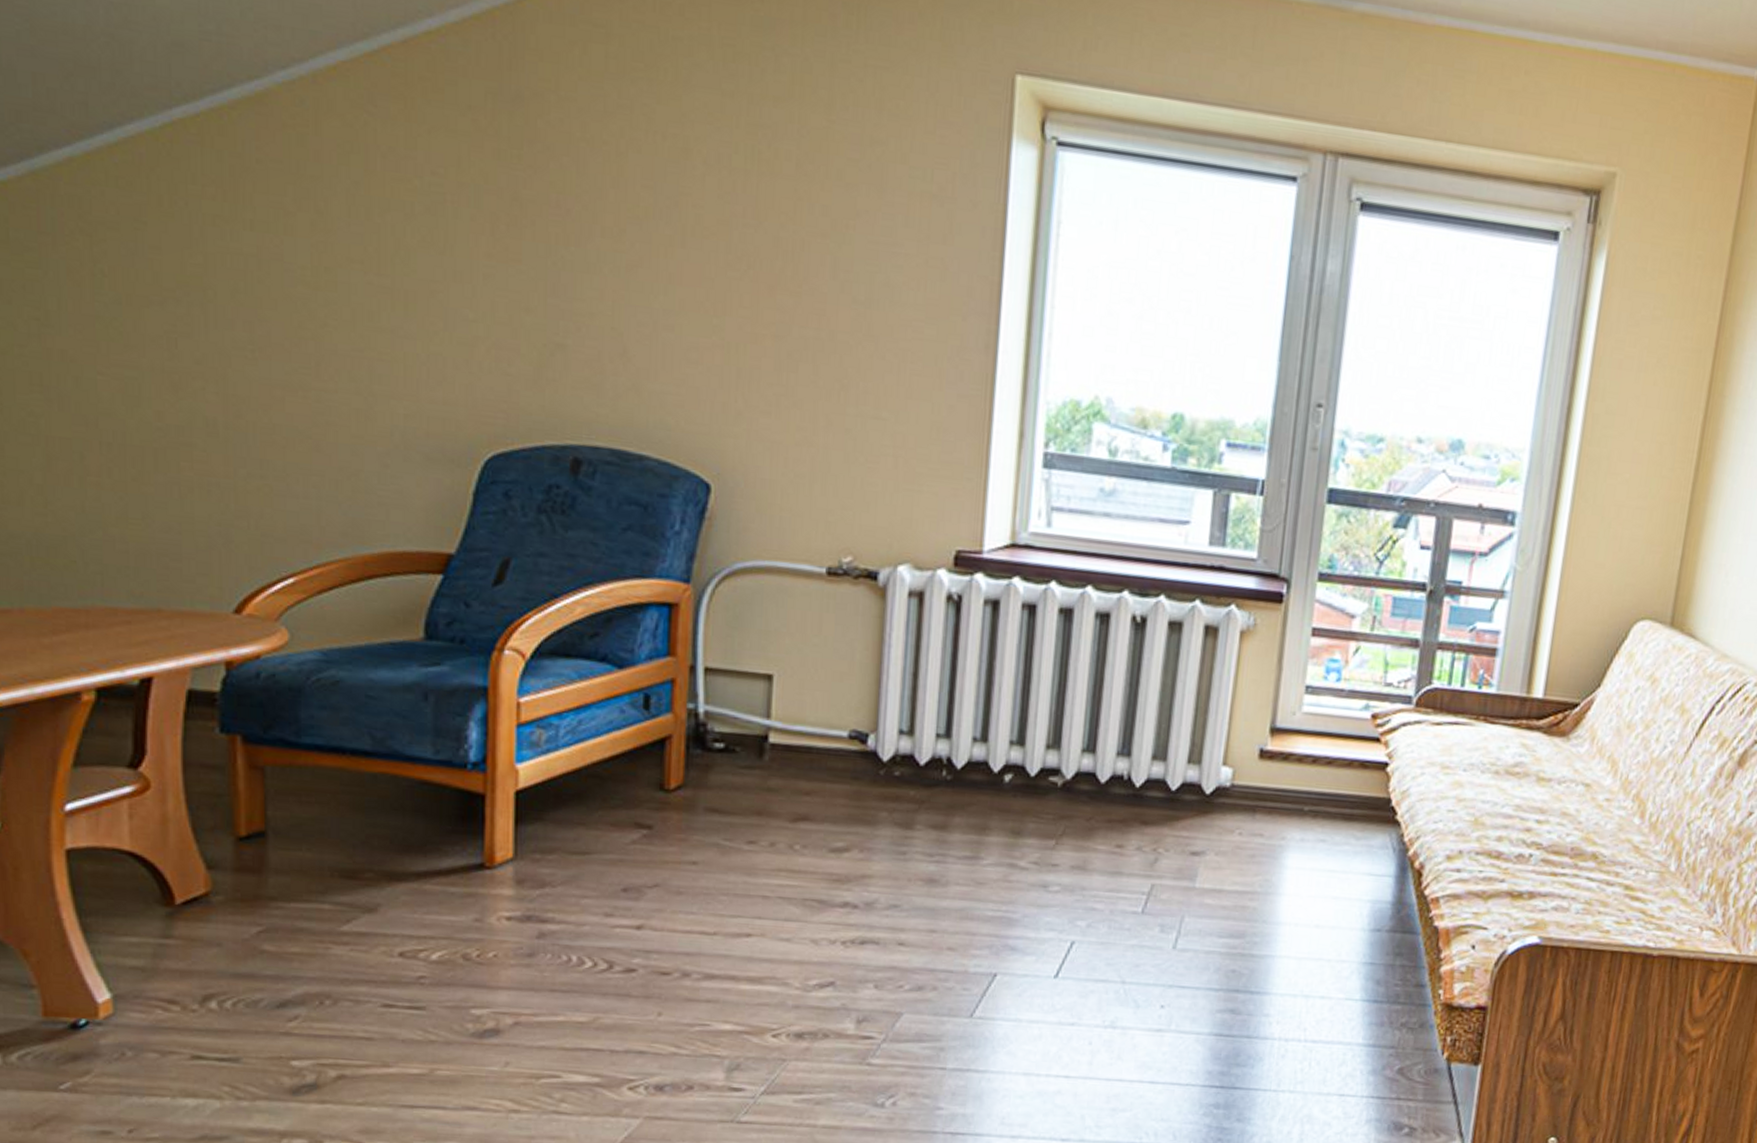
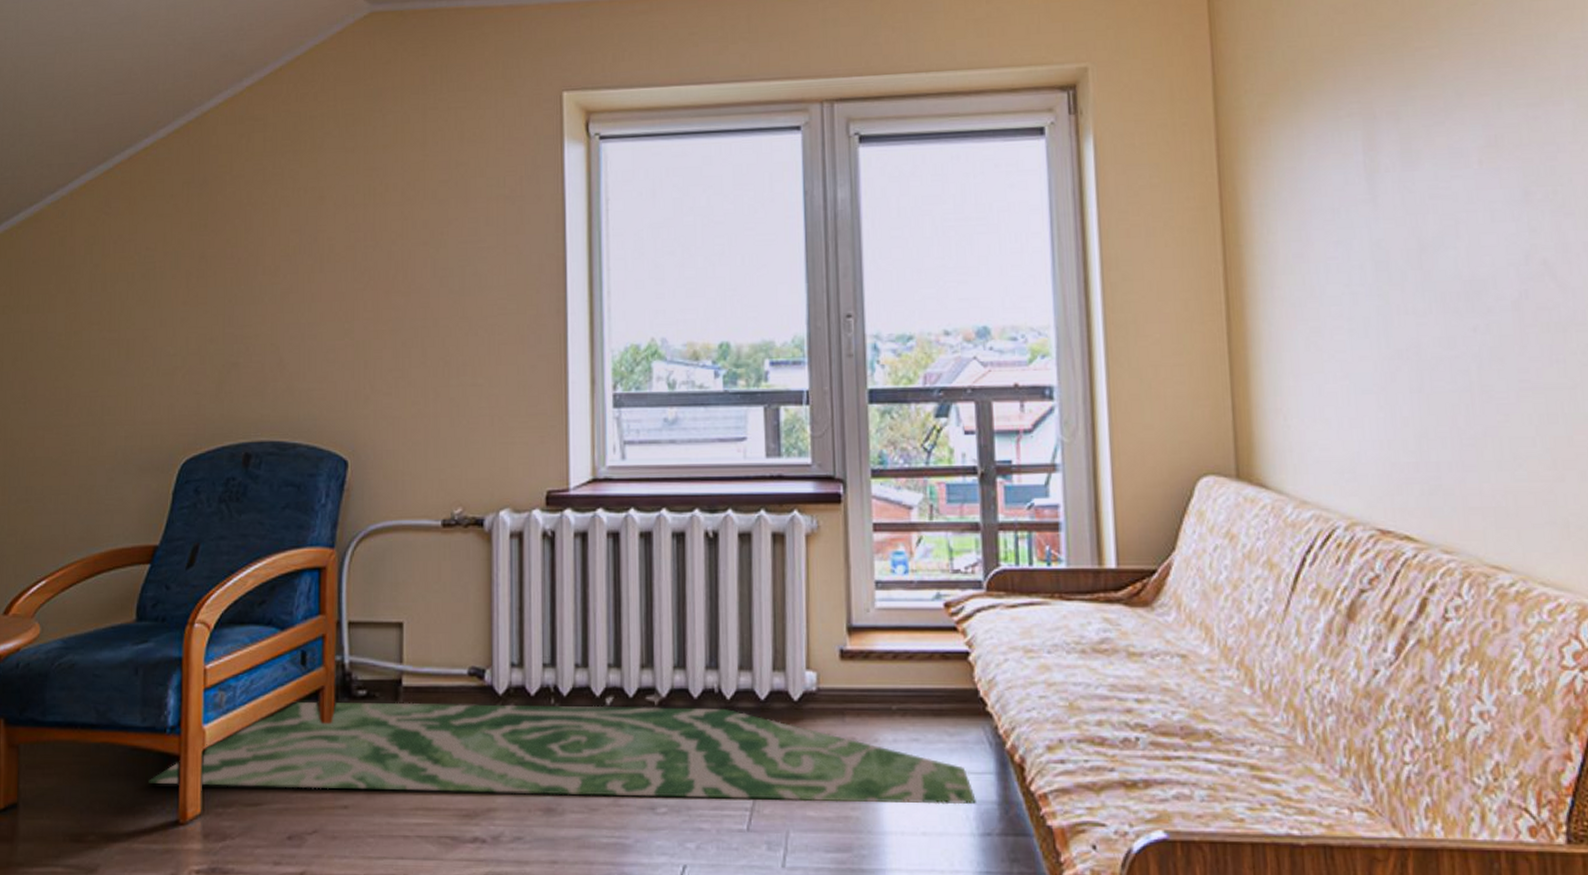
rug: none [444,747,1372,903] -> present [149,701,976,805]

